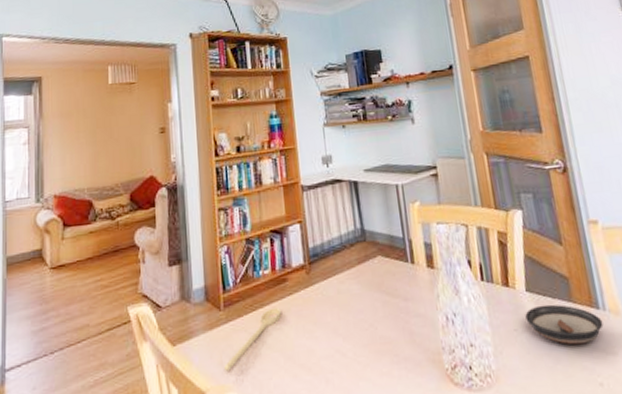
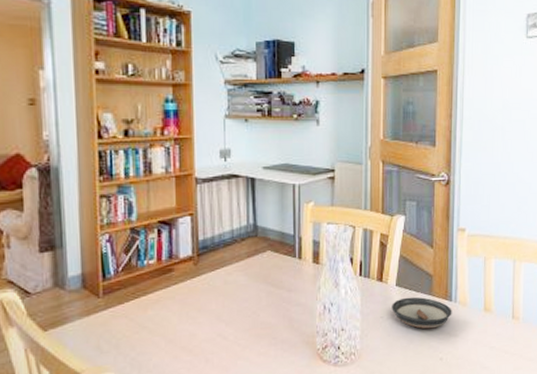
spoon: present [224,307,281,371] -> none [102,295,165,354]

